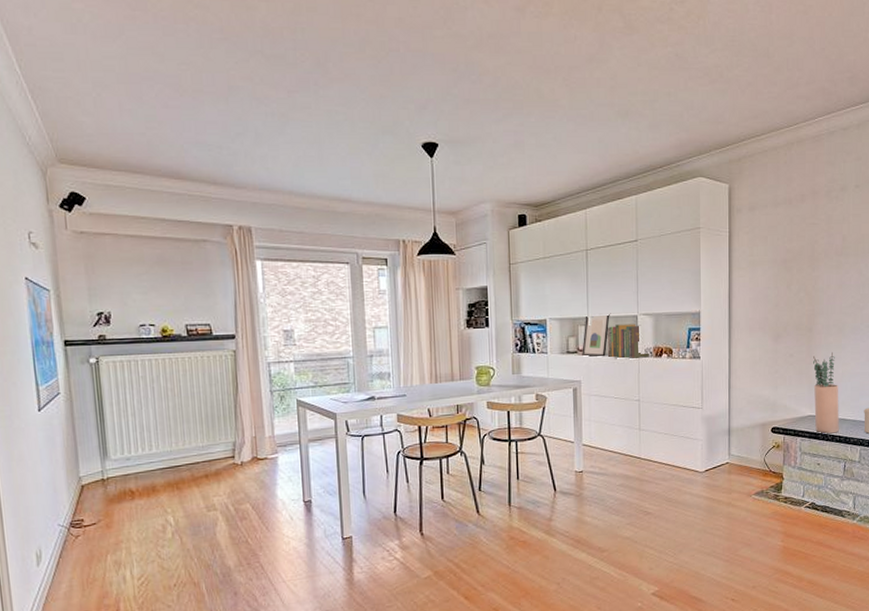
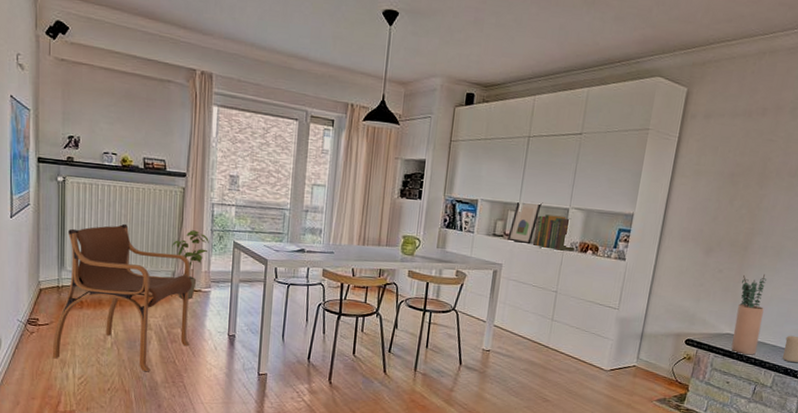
armchair: none [103,398,262,562] -> present [52,223,193,371]
house plant: none [228,394,270,469] -> present [172,230,209,299]

